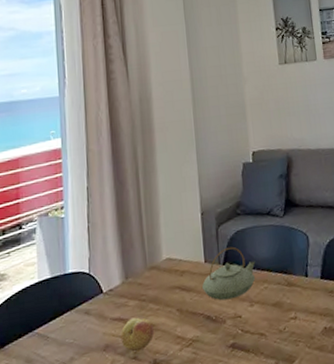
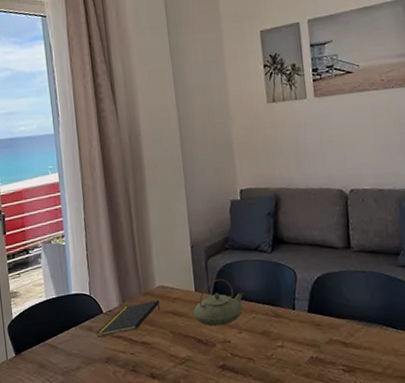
notepad: none [94,274,168,322] -> present [96,300,161,338]
fruit: present [120,317,155,352] -> none [120,336,150,366]

